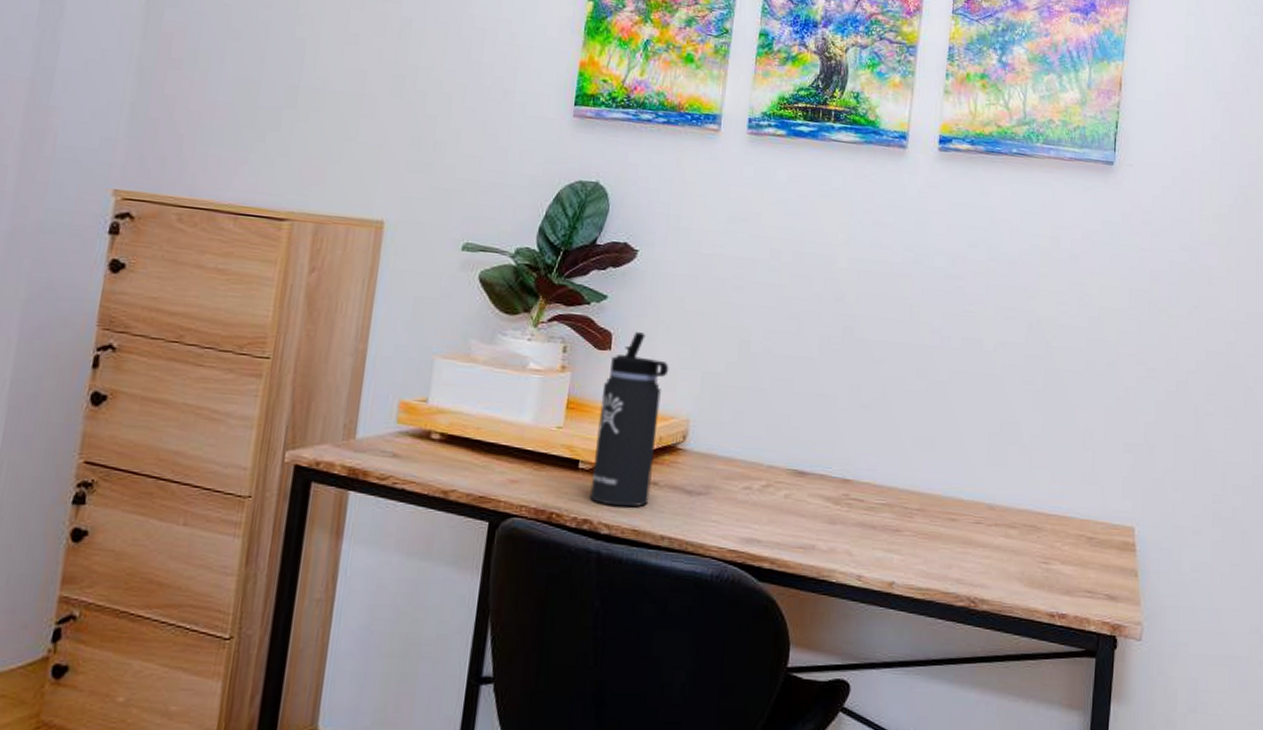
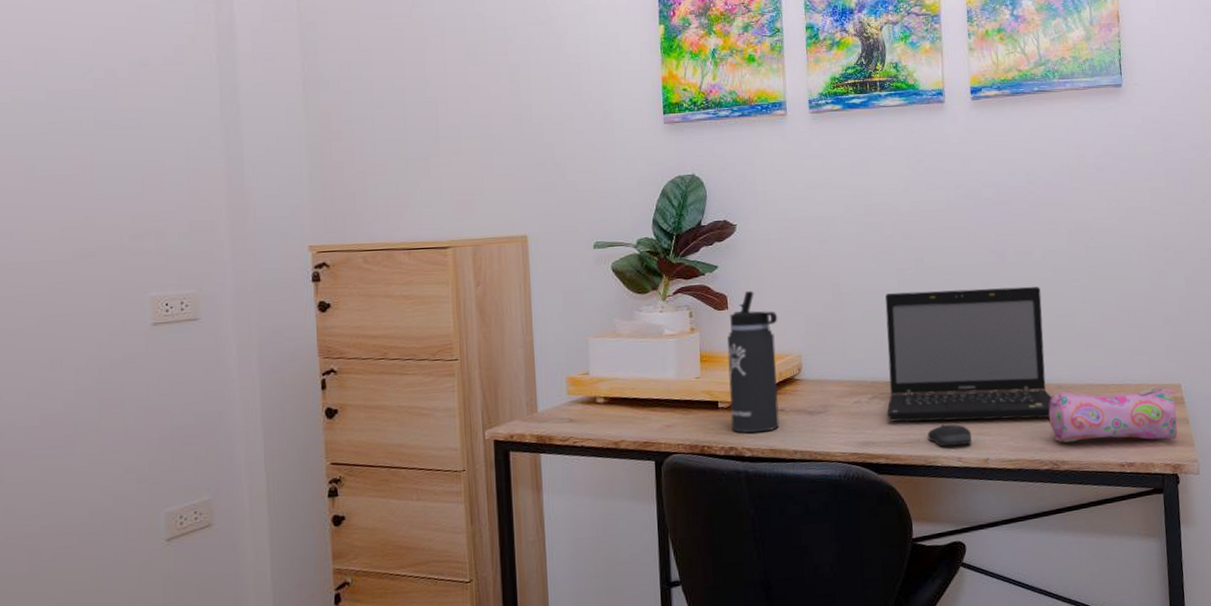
laptop: none [780,362,986,543] -> present [885,286,1052,422]
computer mouse: none [825,532,878,561] -> present [927,424,972,447]
pencil case: none [973,514,1128,593] -> present [1048,387,1178,443]

